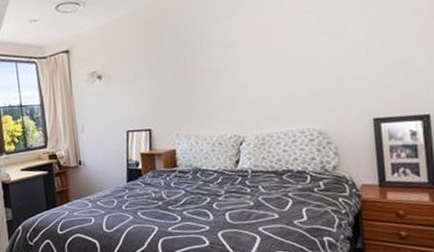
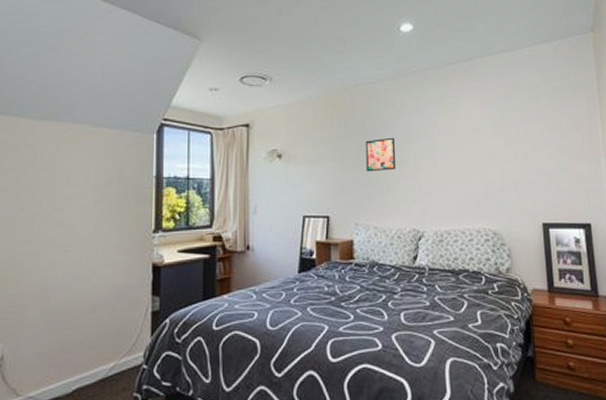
wall art: none [180,46,213,84] -> present [365,137,395,172]

